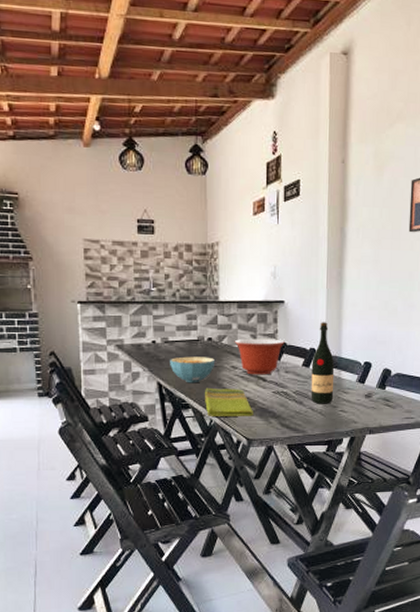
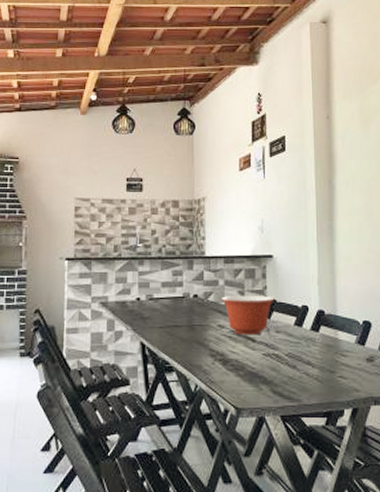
cereal bowl: present [170,356,216,383] -> none [154,314,202,344]
dish towel: present [205,387,253,416] -> none [190,348,242,382]
wine bottle: present [311,322,335,404] -> none [304,277,331,369]

